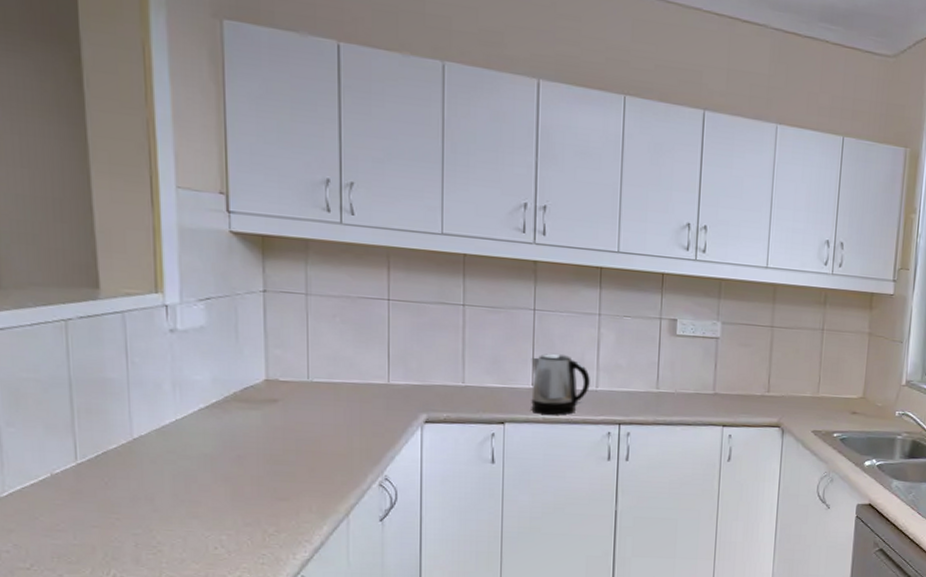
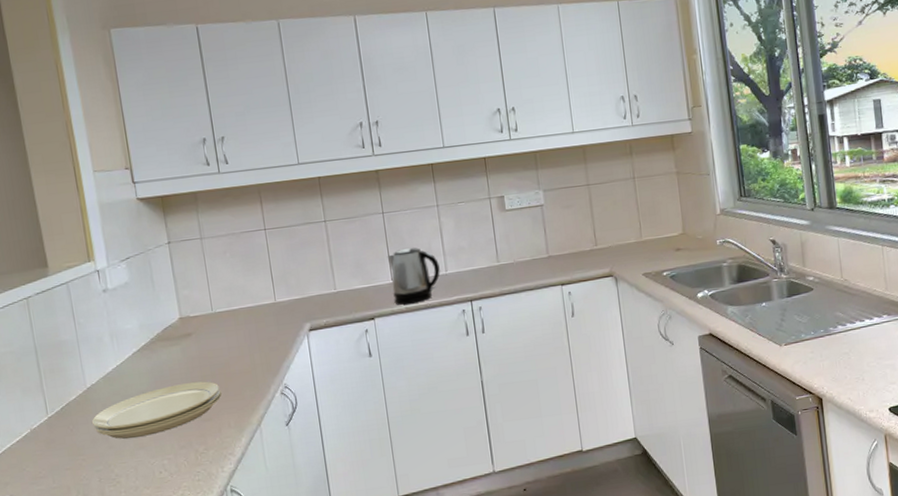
plate: none [133,454,307,505] -> present [91,381,223,439]

